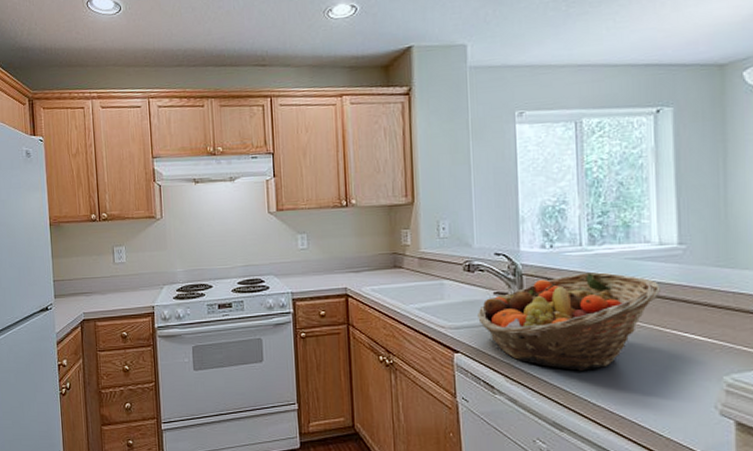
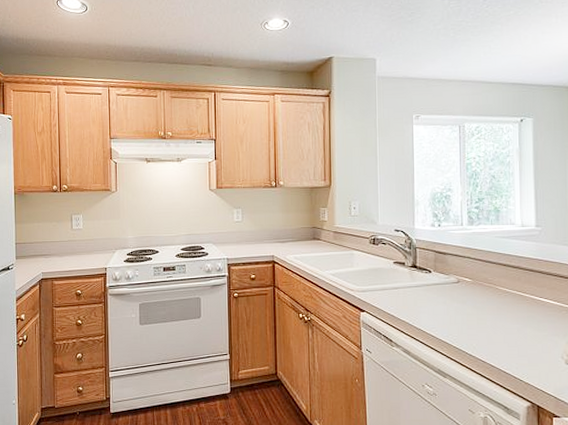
fruit basket: present [478,272,661,371] -> none [380,247,522,327]

